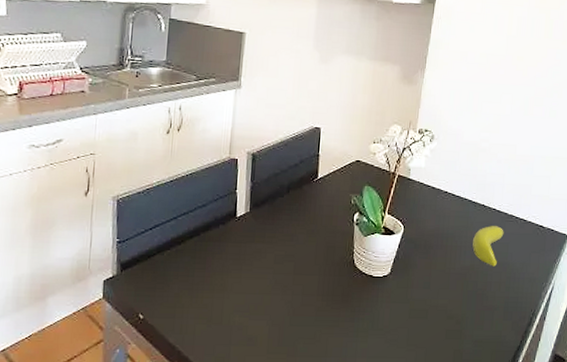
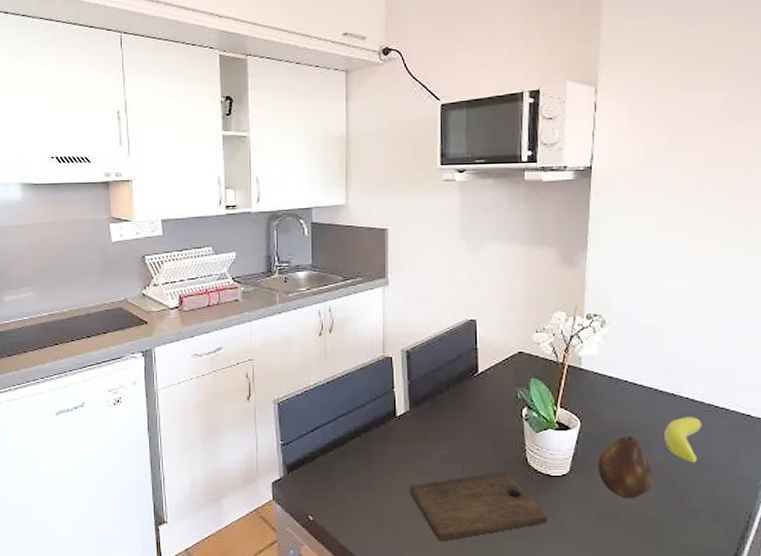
cutting board: none [242,272,368,339] -> present [409,472,548,542]
fruit: none [414,240,461,298] -> present [598,434,654,499]

